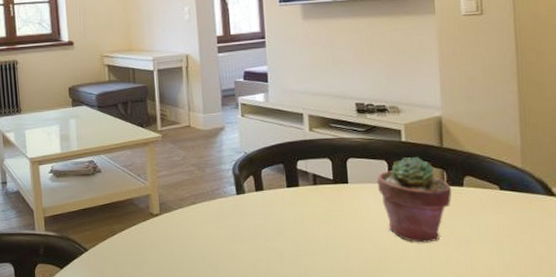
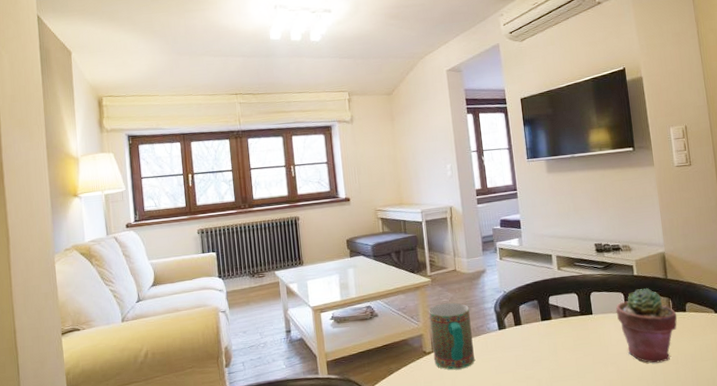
mug: none [158,161,208,235] -> present [429,302,475,370]

